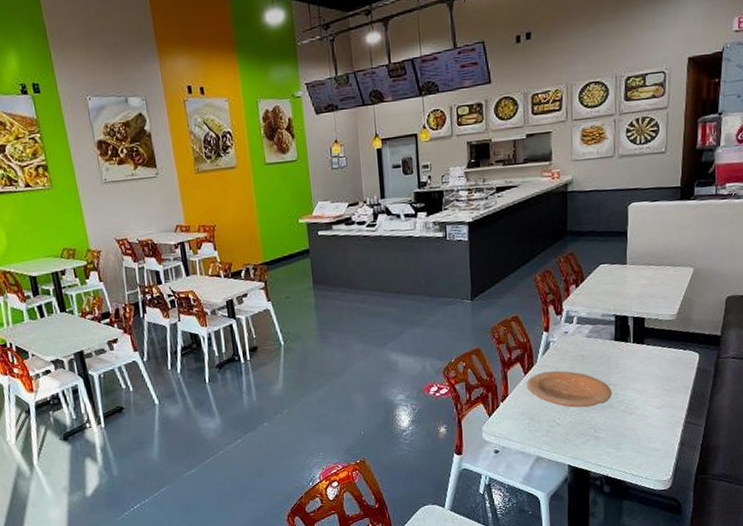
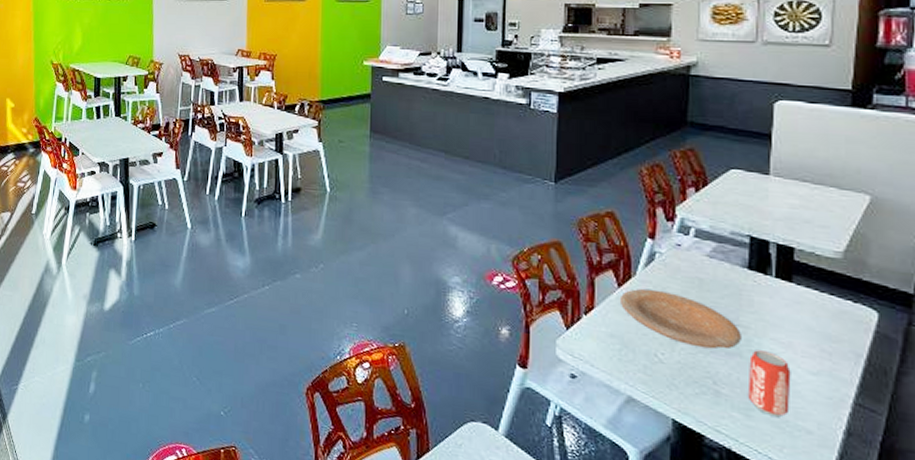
beverage can: none [617,399,645,445] -> present [747,350,791,417]

